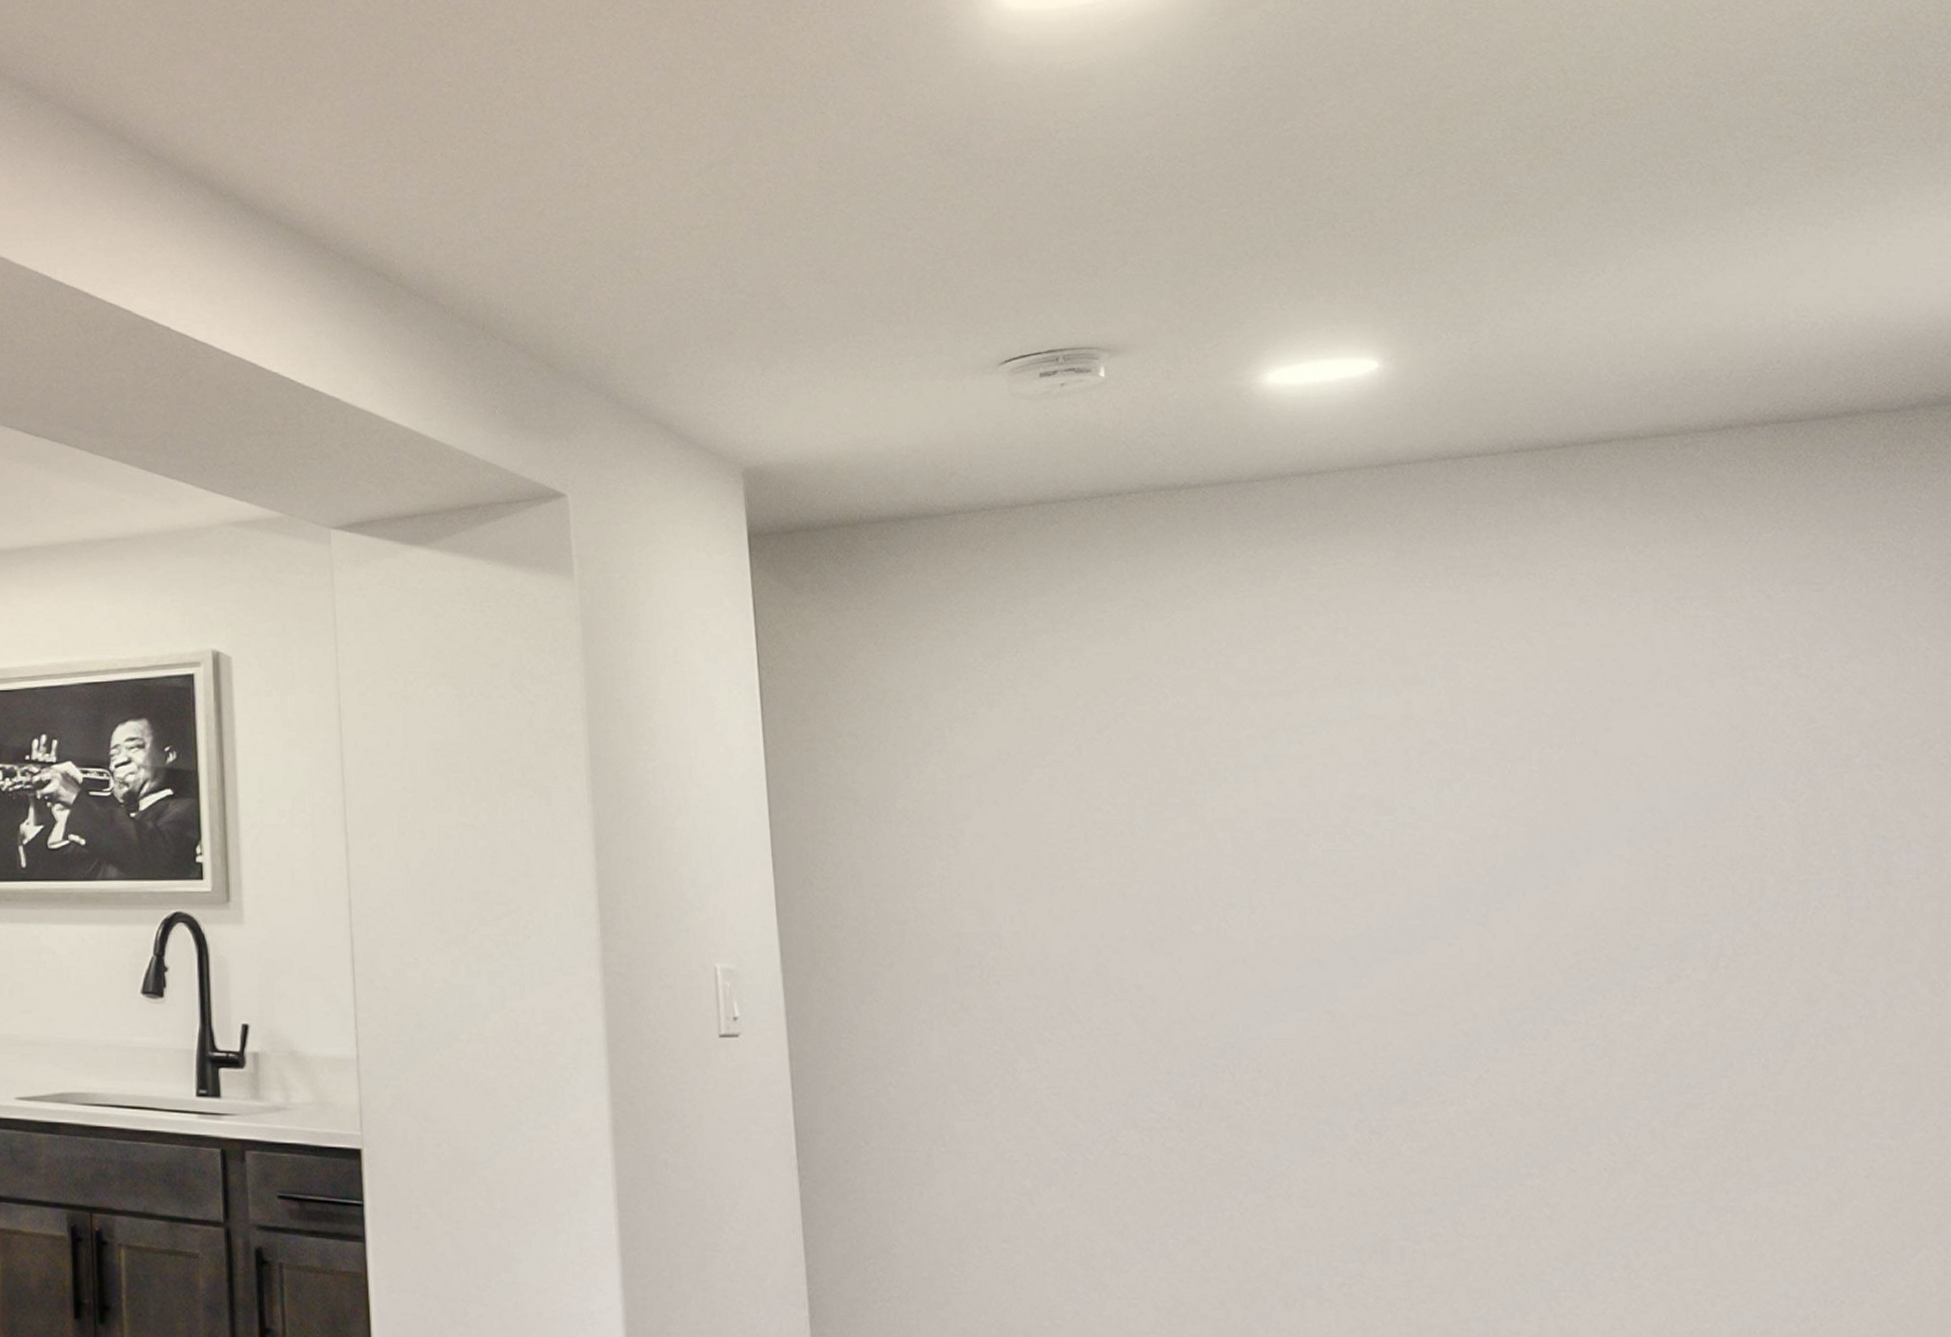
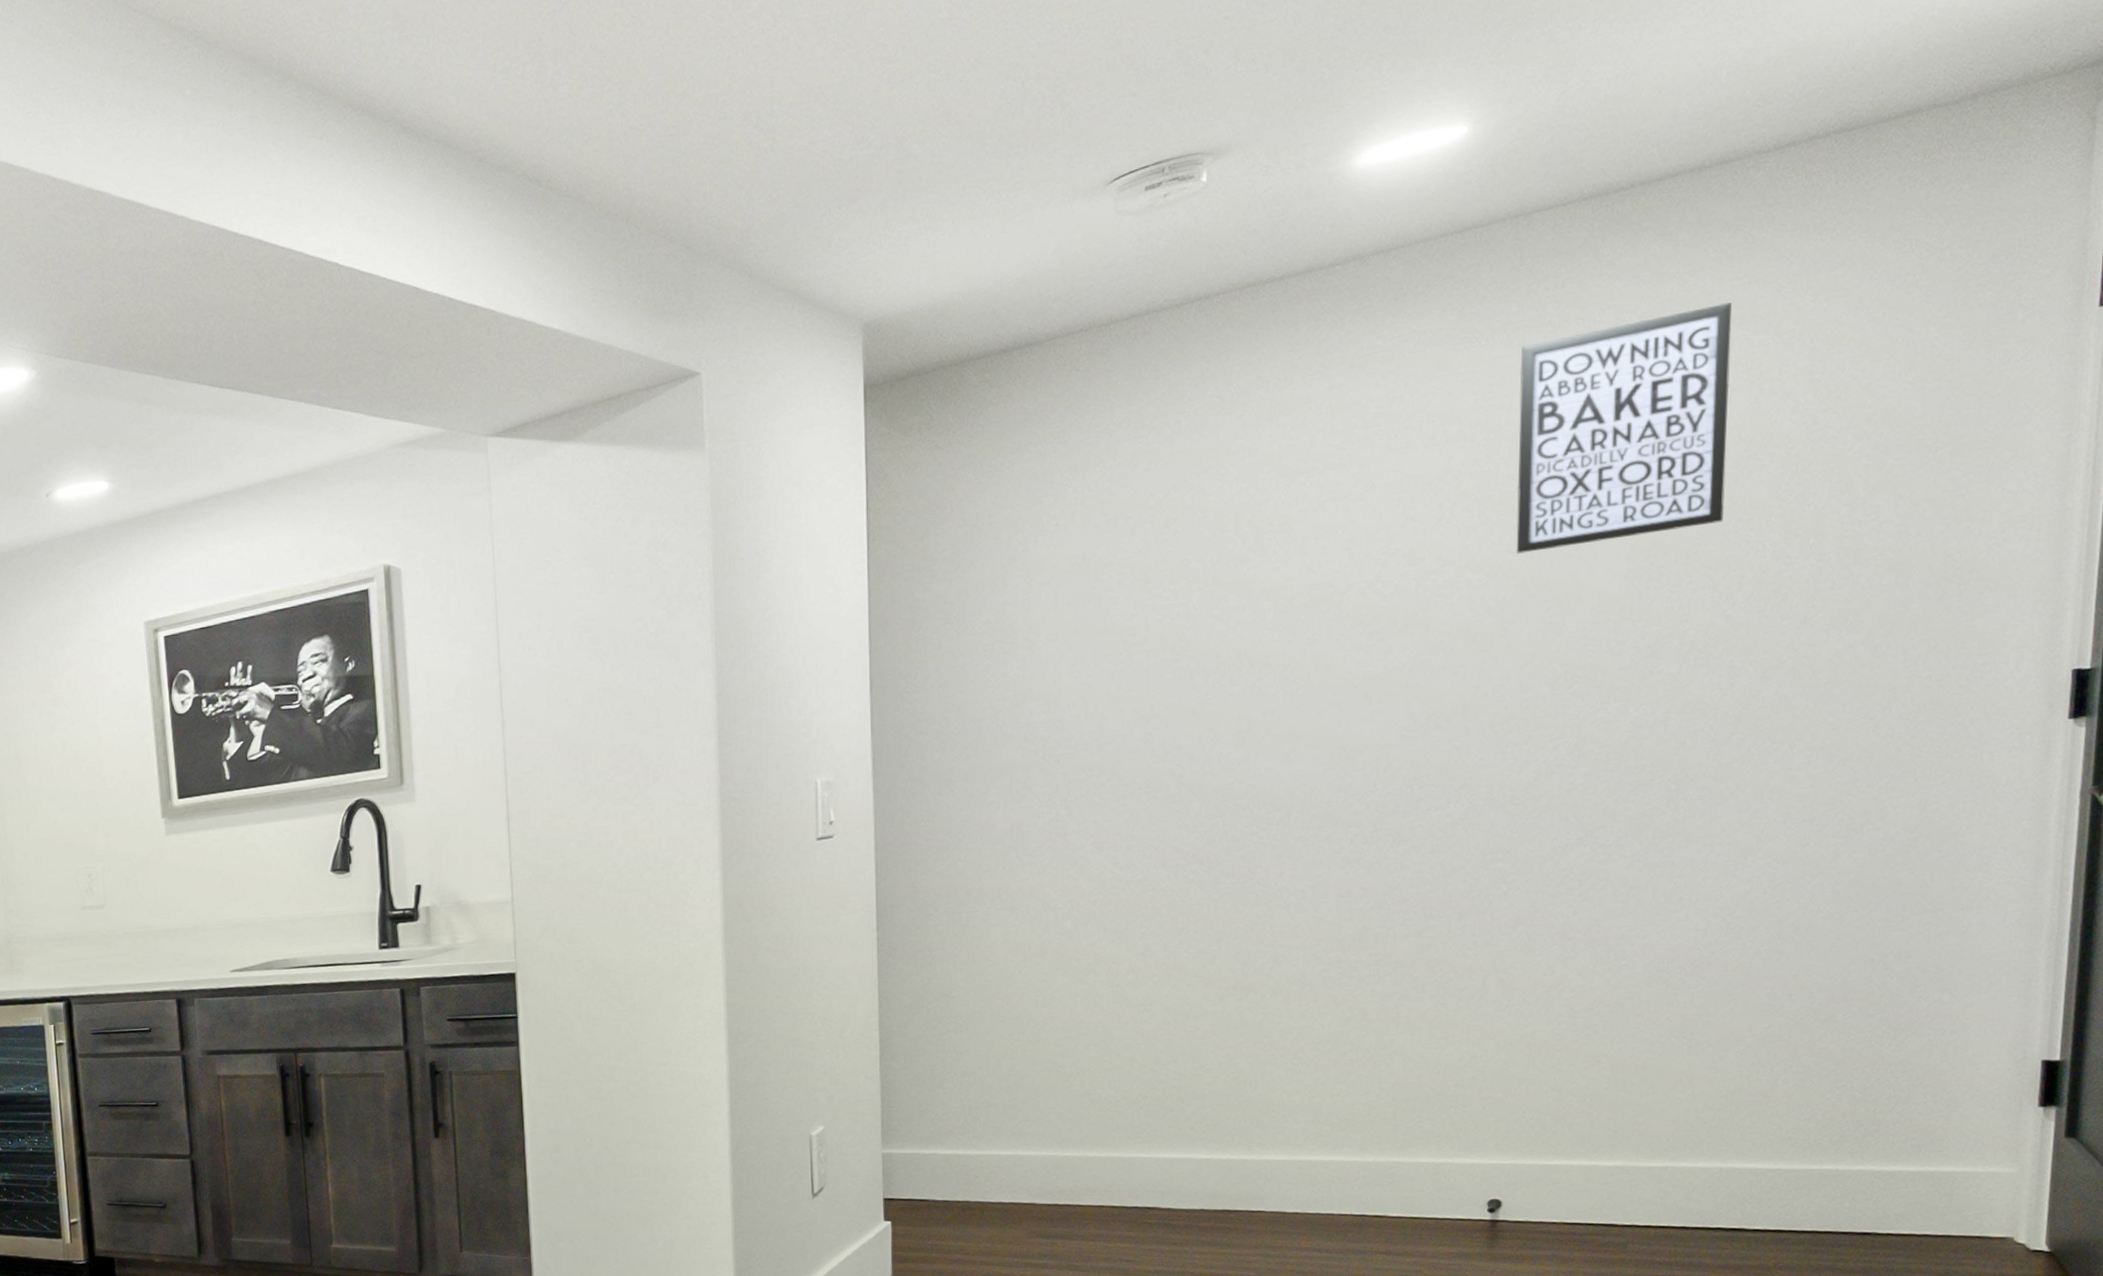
wall art: none [1471,580,1729,819] -> present [1516,302,1732,554]

